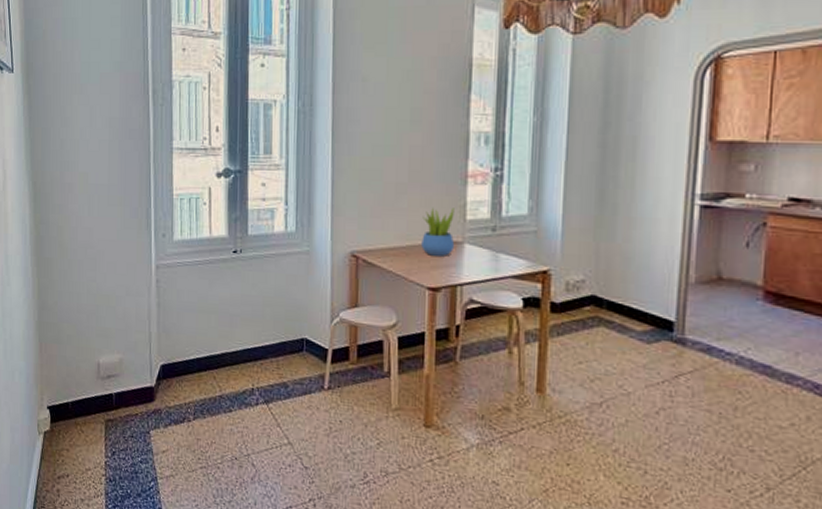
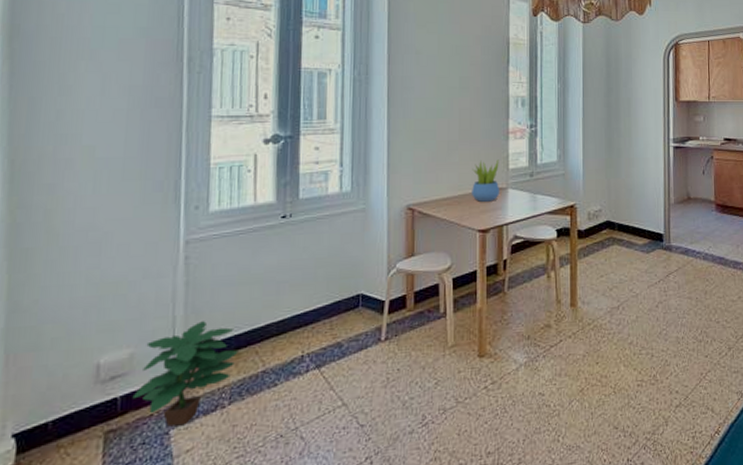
potted plant: none [123,340,200,429] -> present [132,321,238,427]

